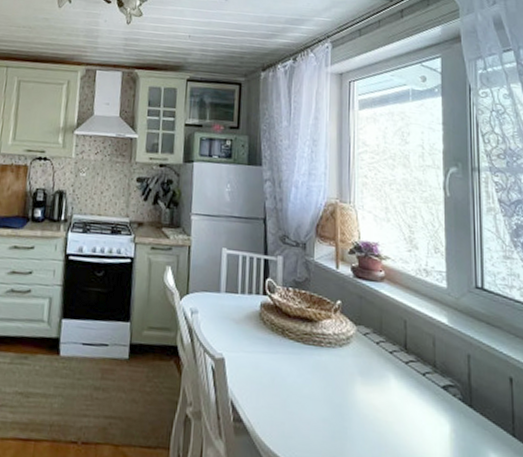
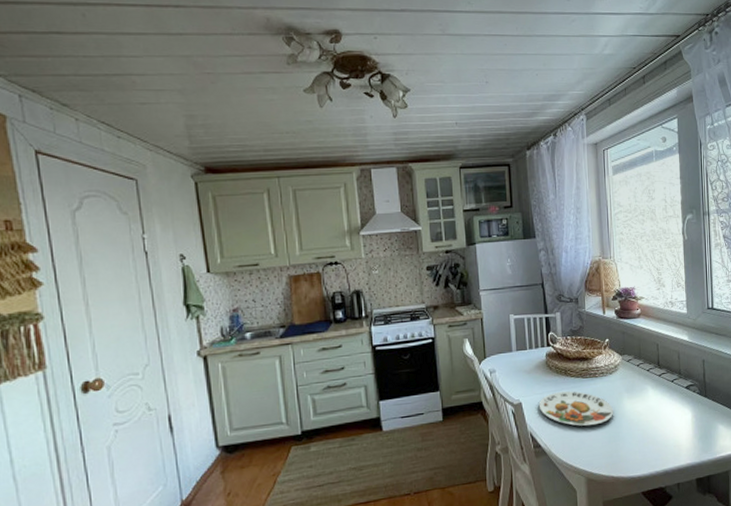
plate: none [245,354,342,411] -> present [538,391,614,426]

